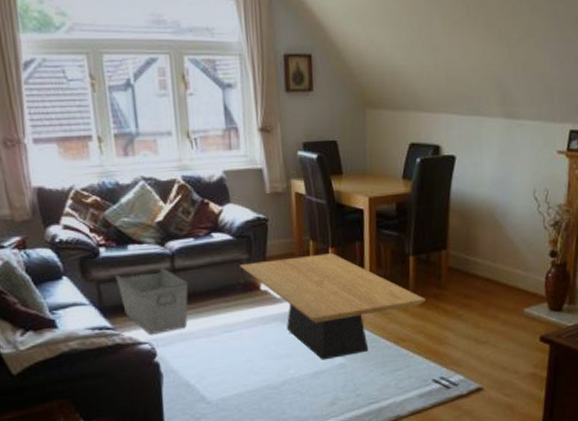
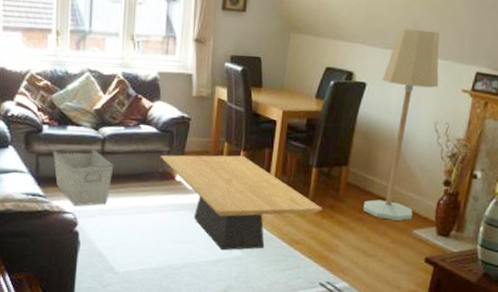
floor lamp: none [469,90,532,302] -> present [363,28,440,221]

